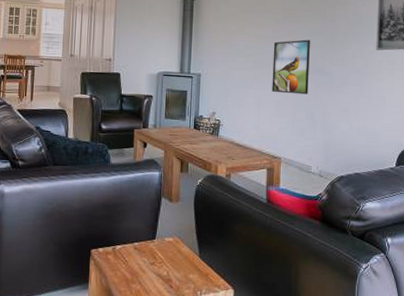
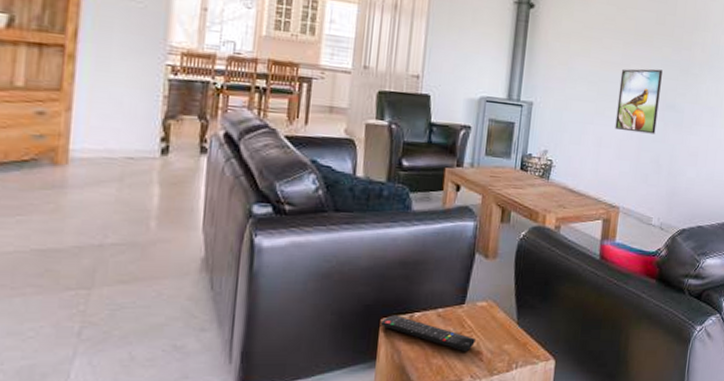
remote control: none [90,247,166,280] -> present [380,315,476,352]

